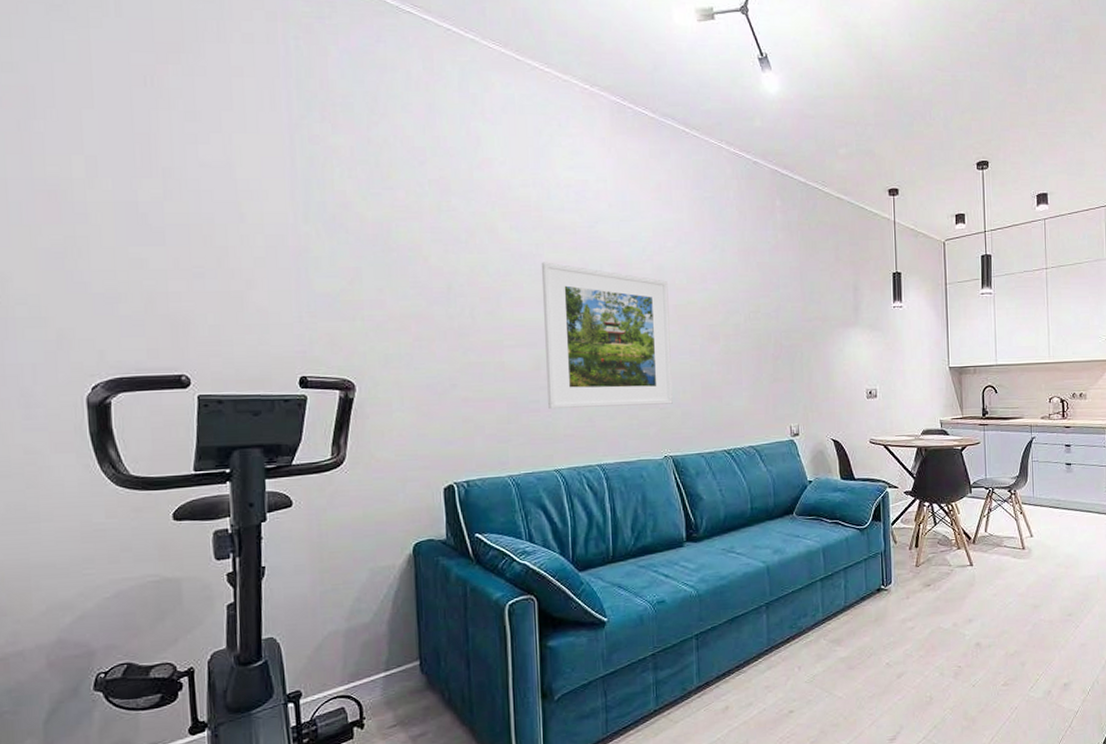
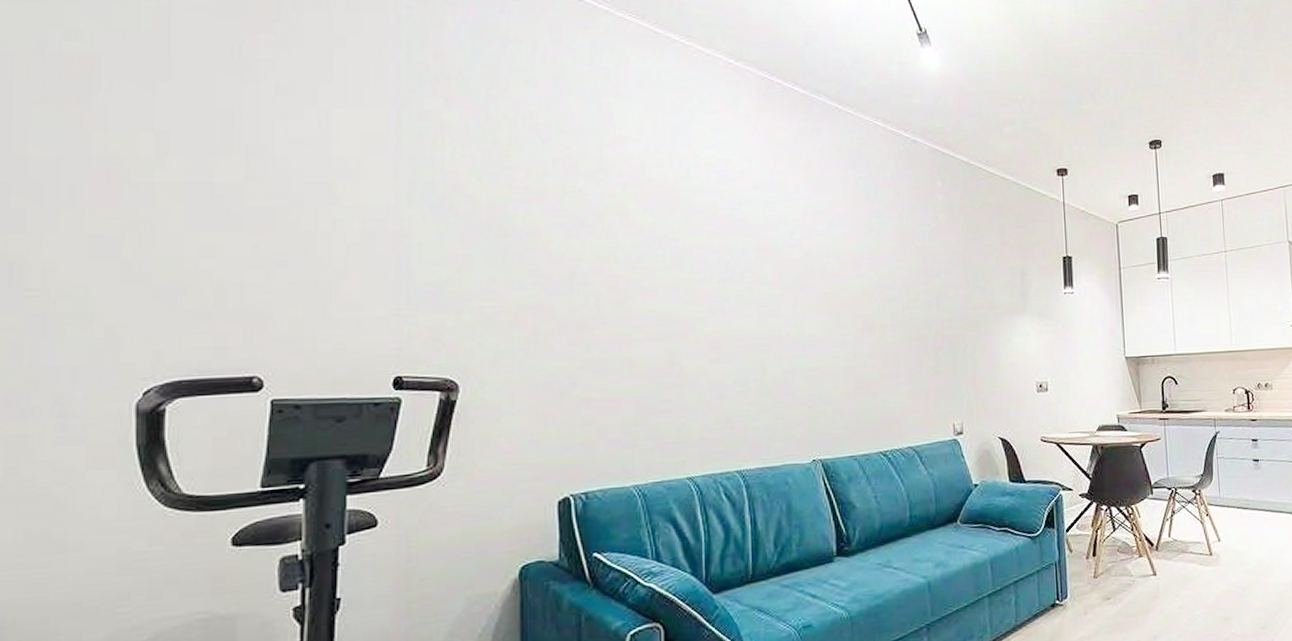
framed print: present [541,262,673,410] -> none [676,247,823,410]

